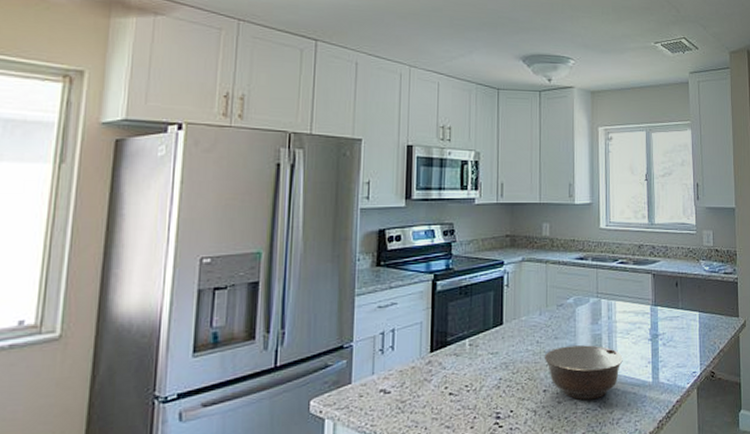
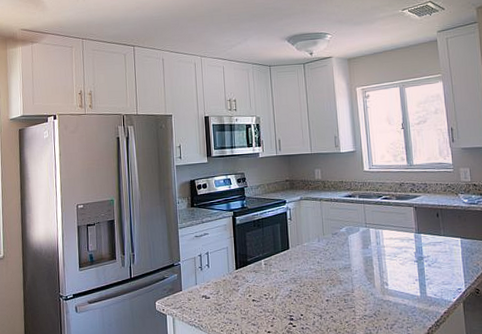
bowl: present [544,345,623,400] -> none [324,265,393,309]

